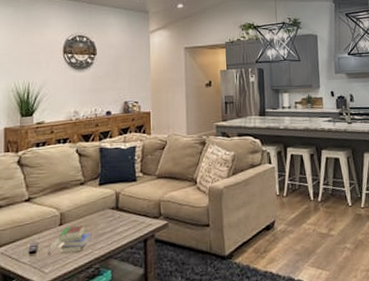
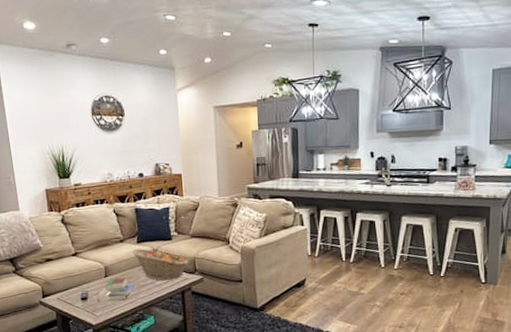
fruit basket: none [92,191,154,228] -> present [132,248,189,281]

